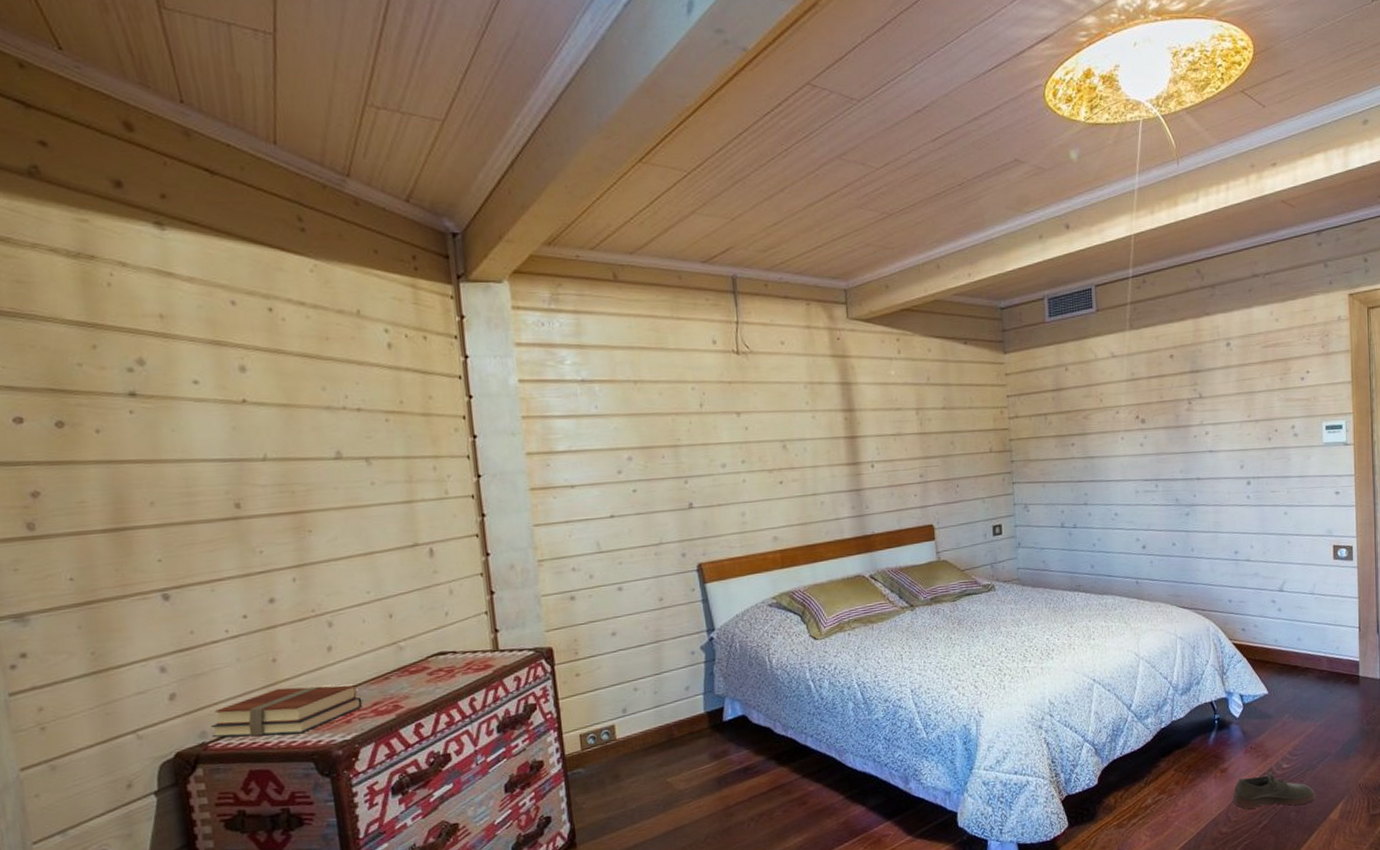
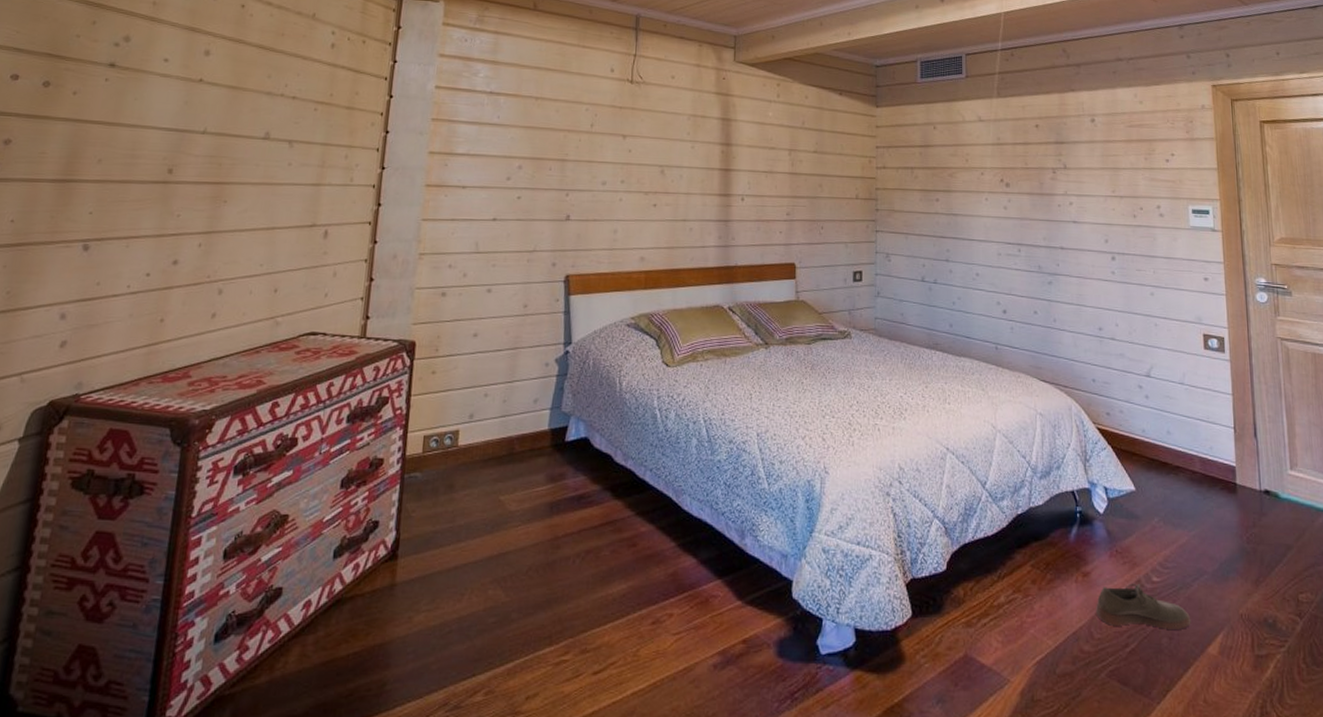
books: present [211,685,363,738] -> none [86,349,230,397]

